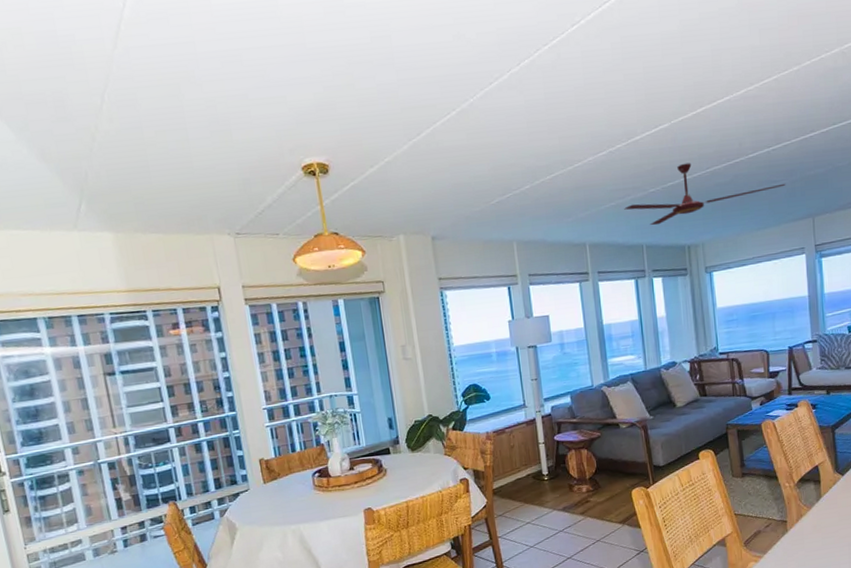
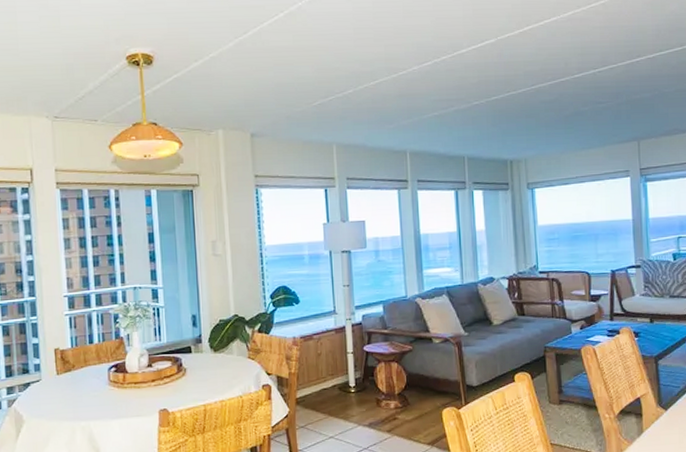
ceiling fan: present [624,163,786,226] -> none [447,79,612,138]

